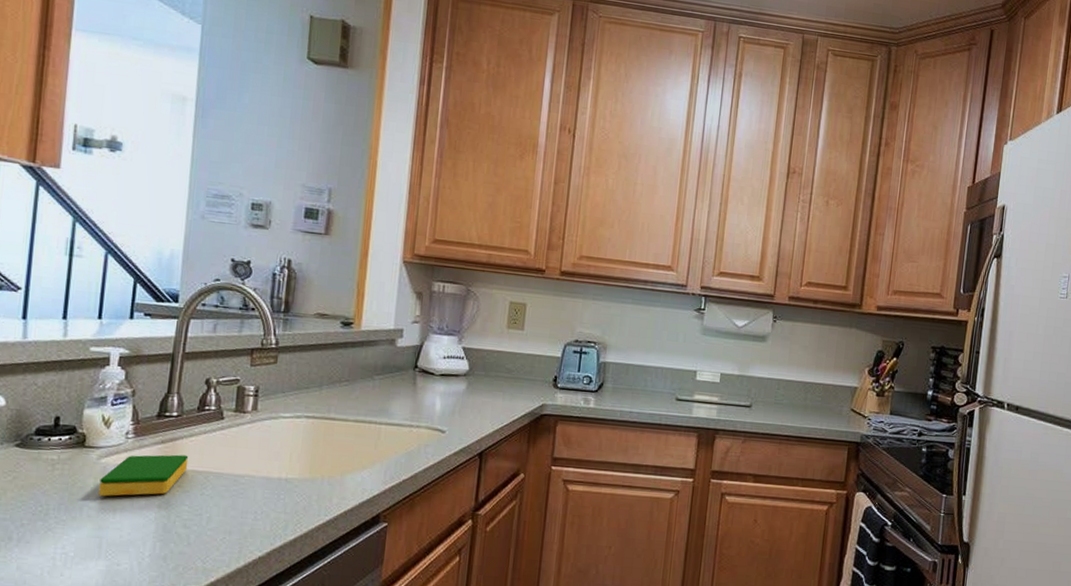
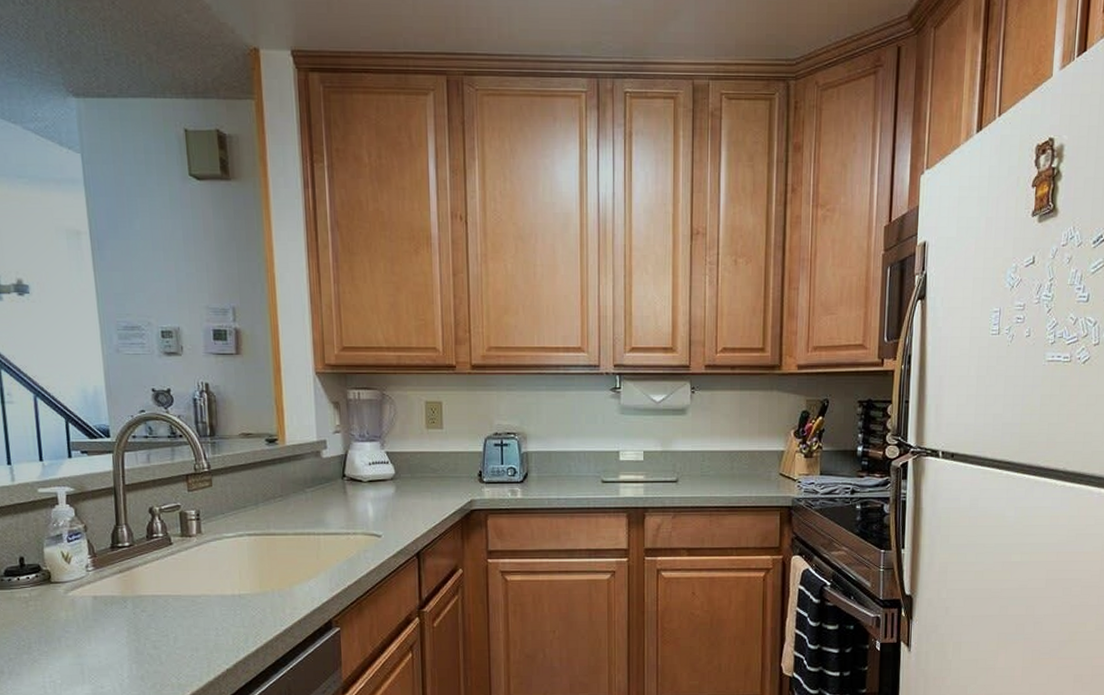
dish sponge: present [98,454,189,497] -> none [71,582,148,627]

